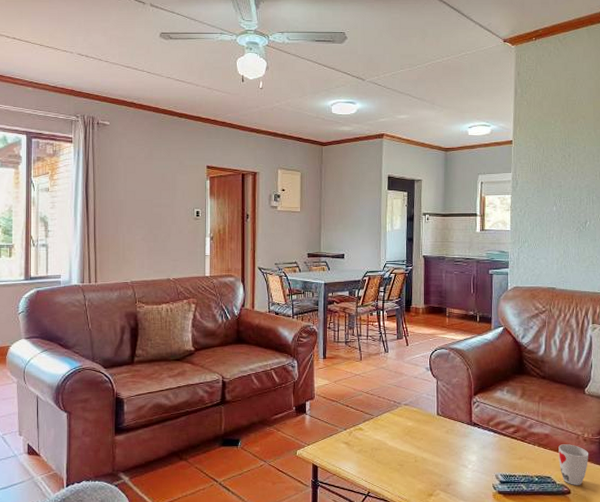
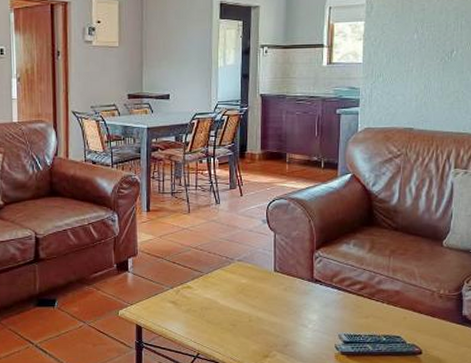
cup: present [558,444,589,485] -> none [410,301,445,345]

